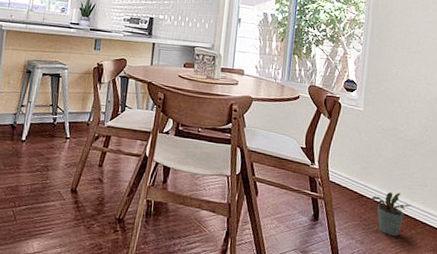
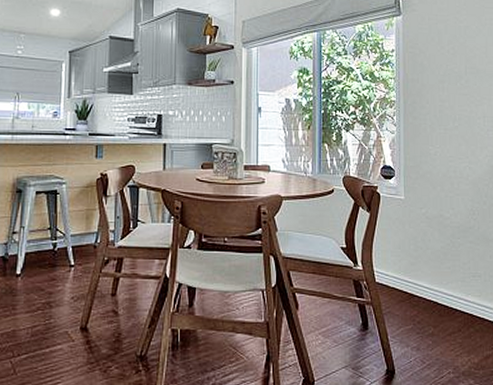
potted plant: present [372,191,411,236] -> none [424,287,466,337]

